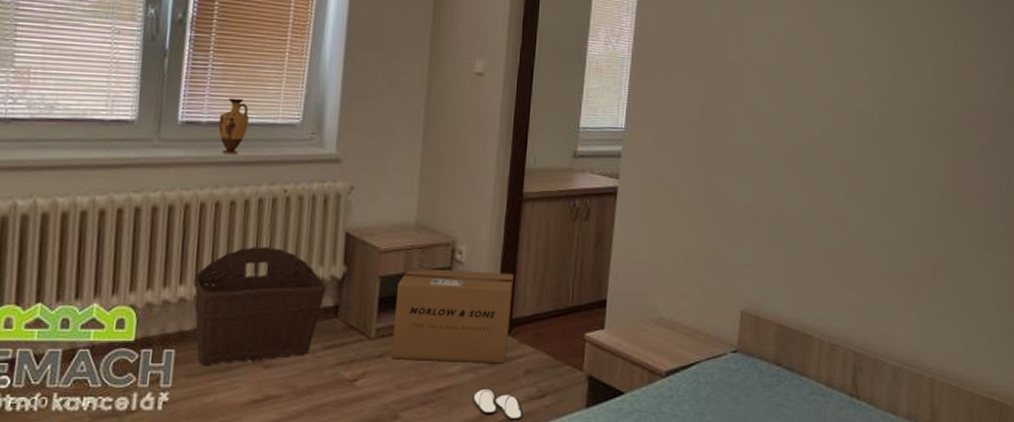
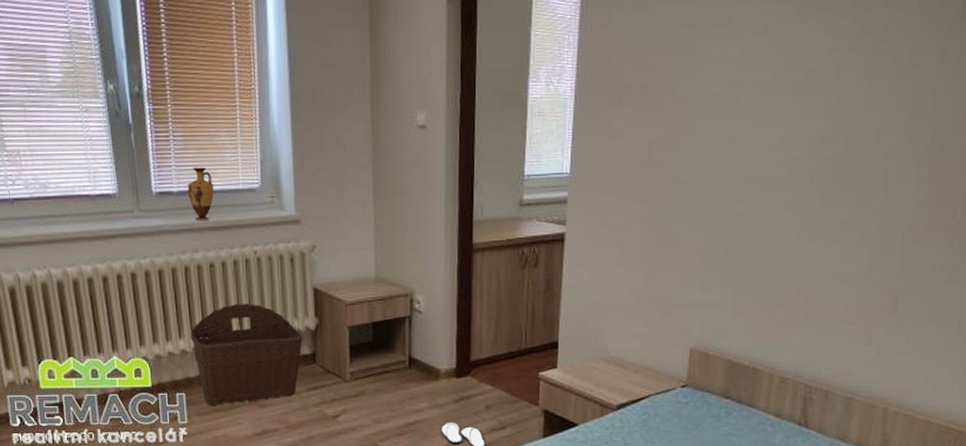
box: present [391,268,514,364] -> none [364,318,470,401]

